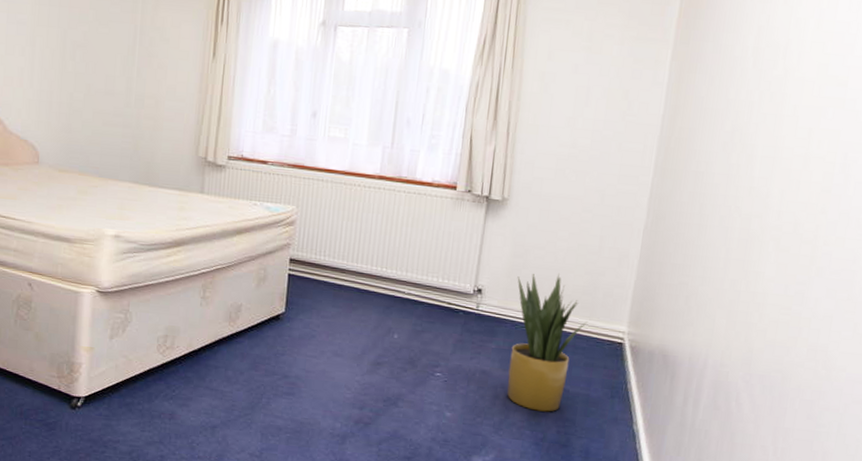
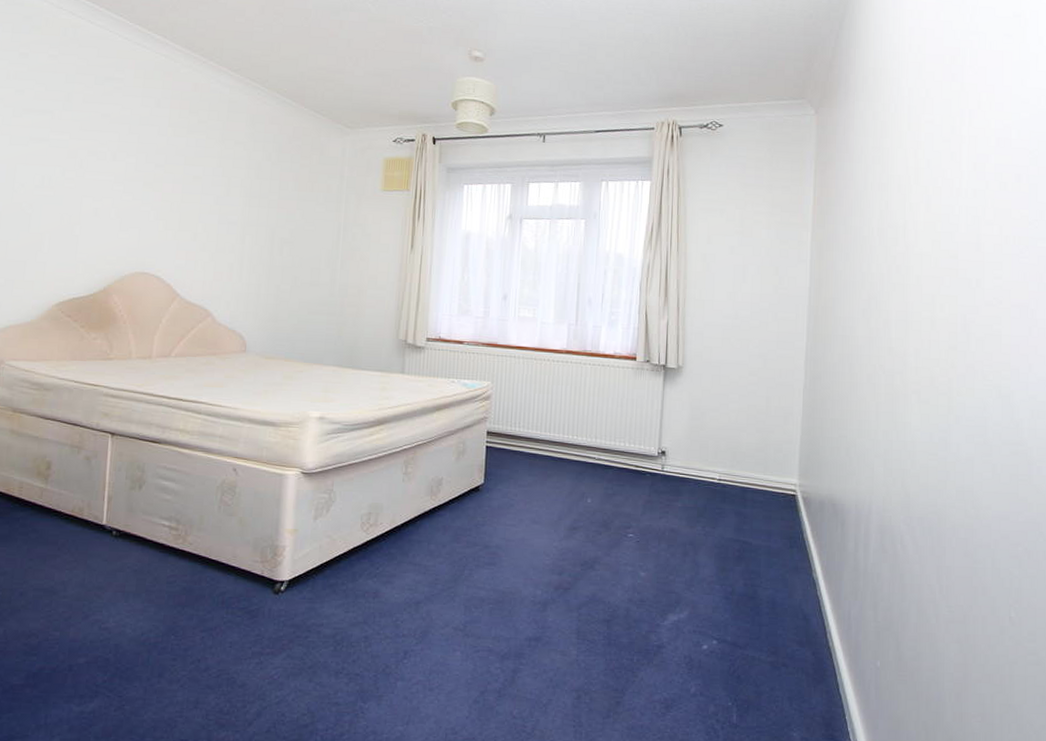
planter: present [507,274,588,412] -> none [695,433,762,566]

